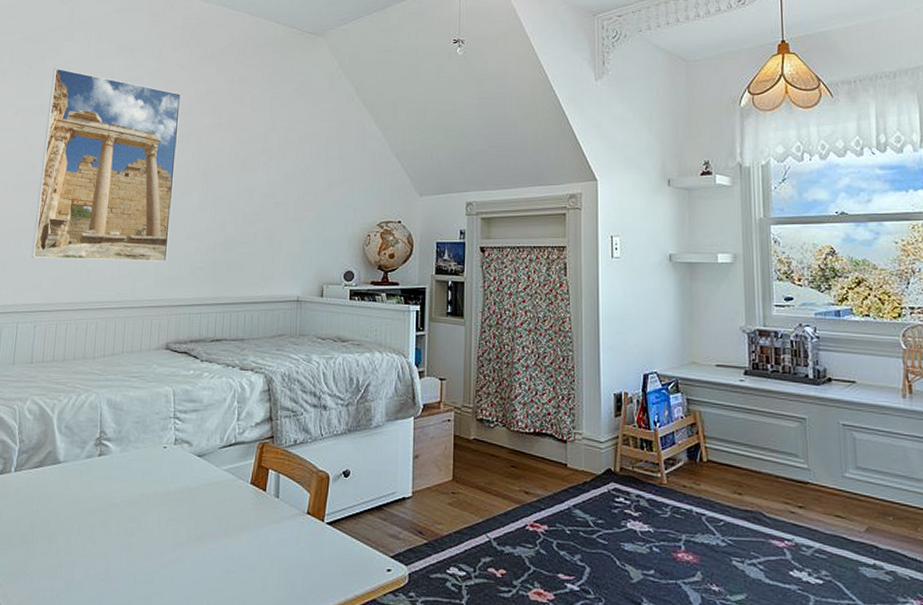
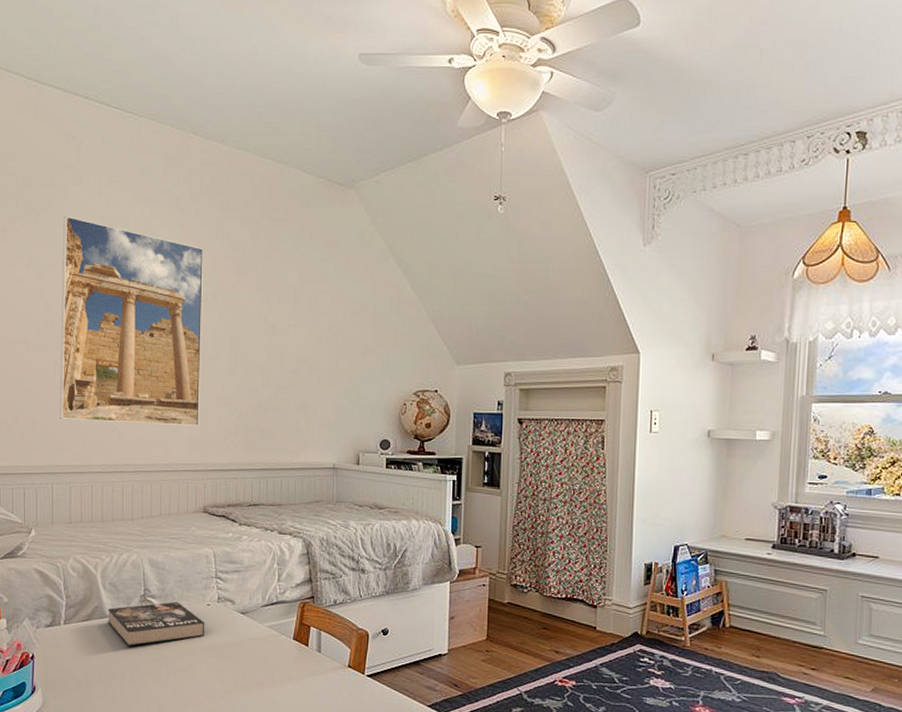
book: none [60,444,160,495] -> present [108,601,205,646]

